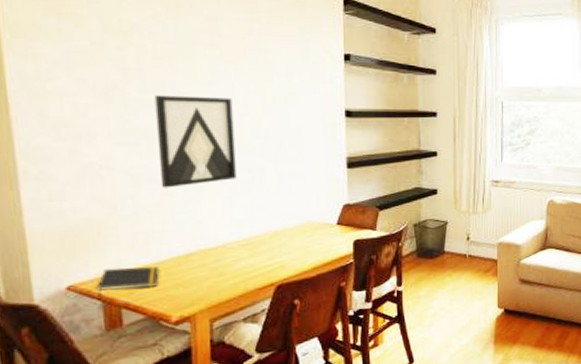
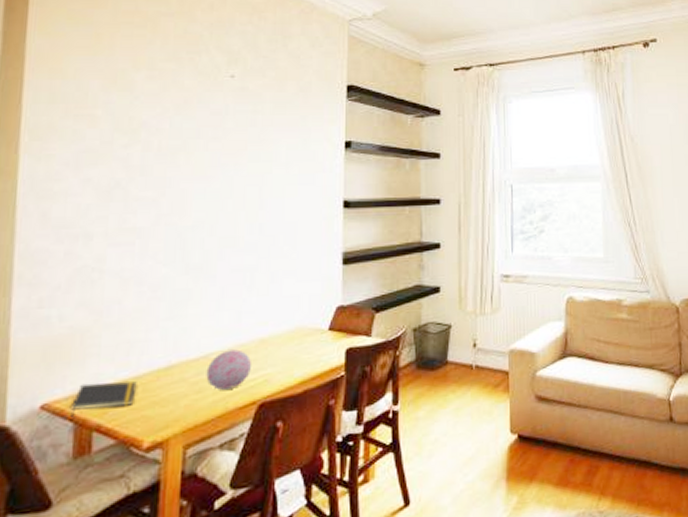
wall art: present [154,95,237,188] -> none [150,191,230,292]
decorative orb: none [225,240,268,274] -> present [206,349,252,390]

